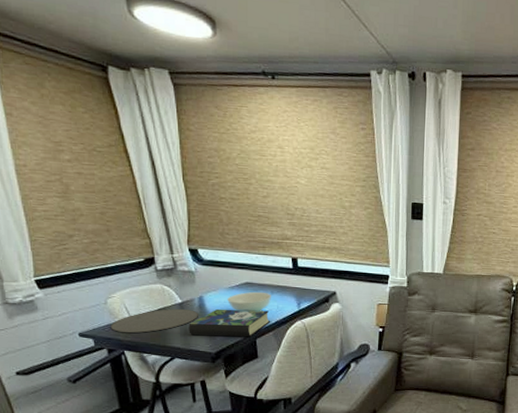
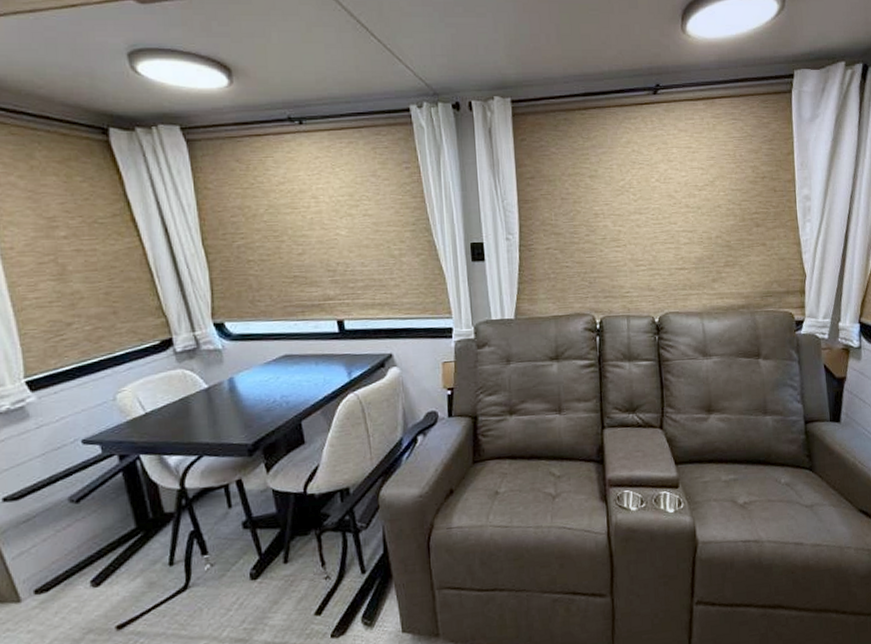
placemat: present [110,308,198,334] -> none [121,395,229,433]
book: present [188,309,271,338] -> none [218,385,318,426]
bowl: present [227,291,272,311] -> none [263,363,317,390]

